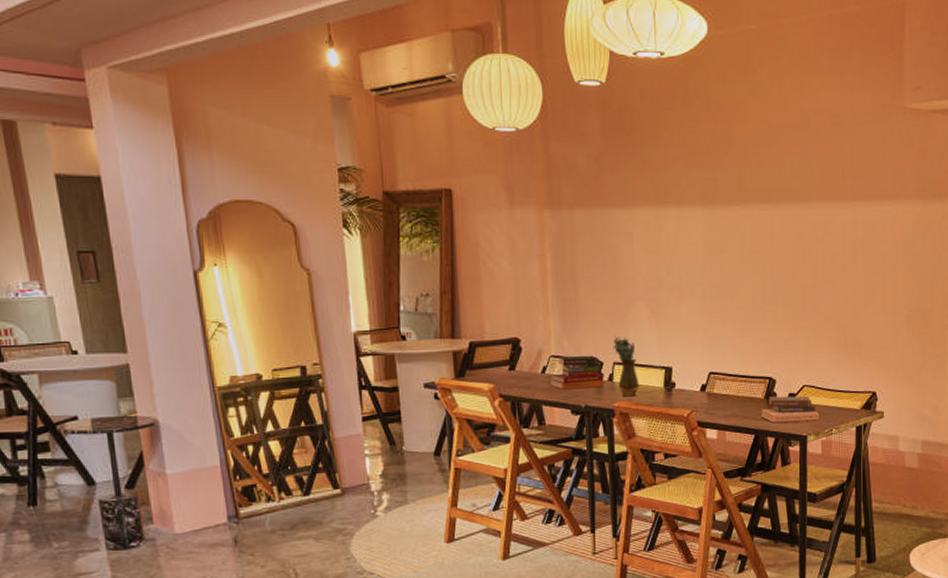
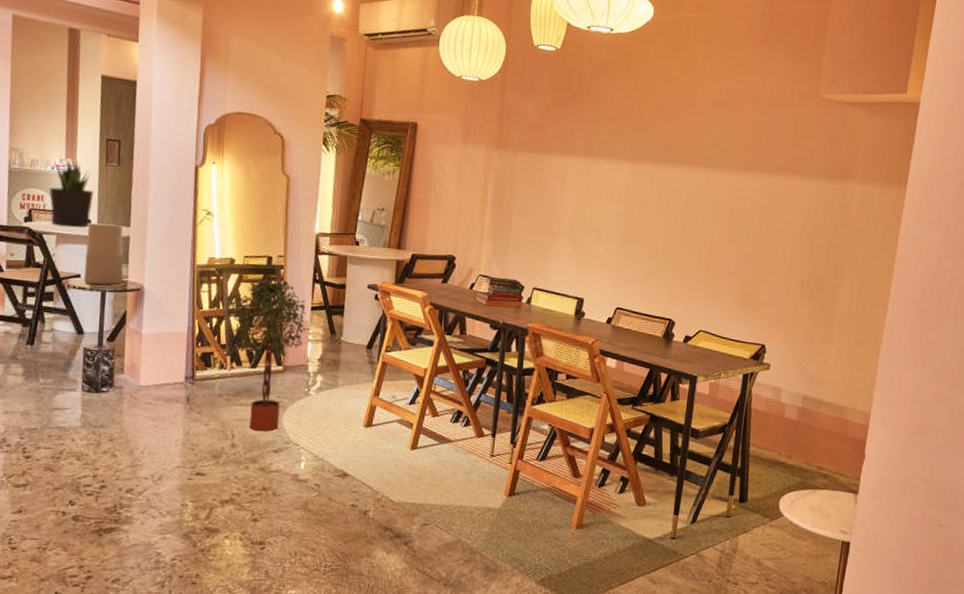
planter: none [17,282,76,363] -> present [49,159,94,228]
vase: none [74,352,132,426] -> present [83,223,124,286]
potted tree: none [263,391,366,566] -> present [227,278,311,432]
vase: present [613,336,640,397] -> none [534,264,554,320]
books: present [760,396,820,422] -> none [657,336,711,364]

